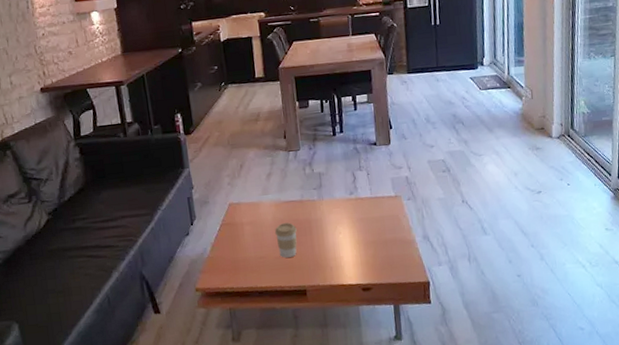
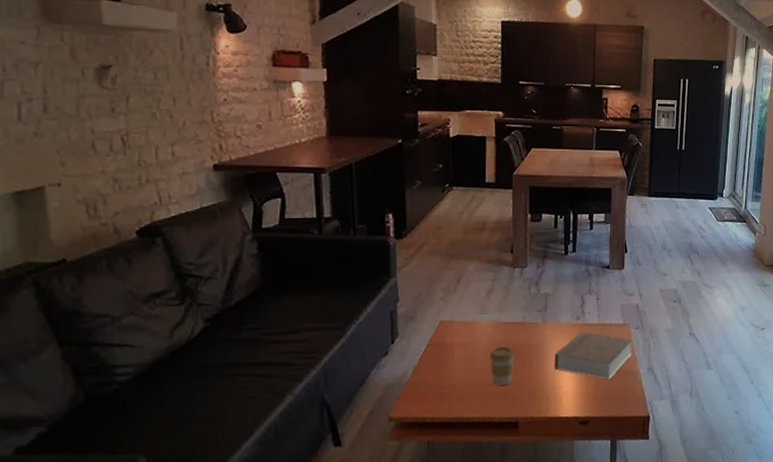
book: none [332,205,407,249] -> present [554,331,633,380]

